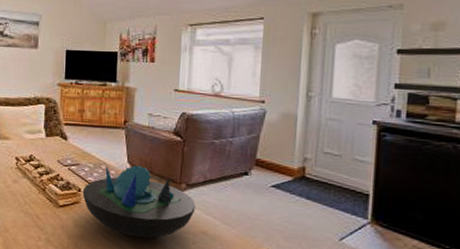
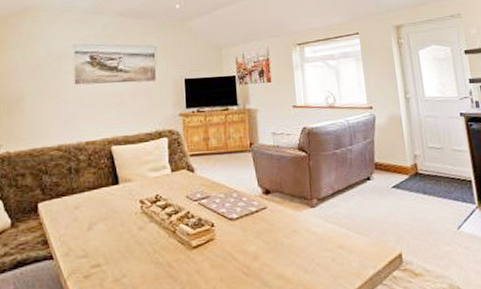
decorative bowl: present [82,165,196,239] -> none [215,187,330,267]

